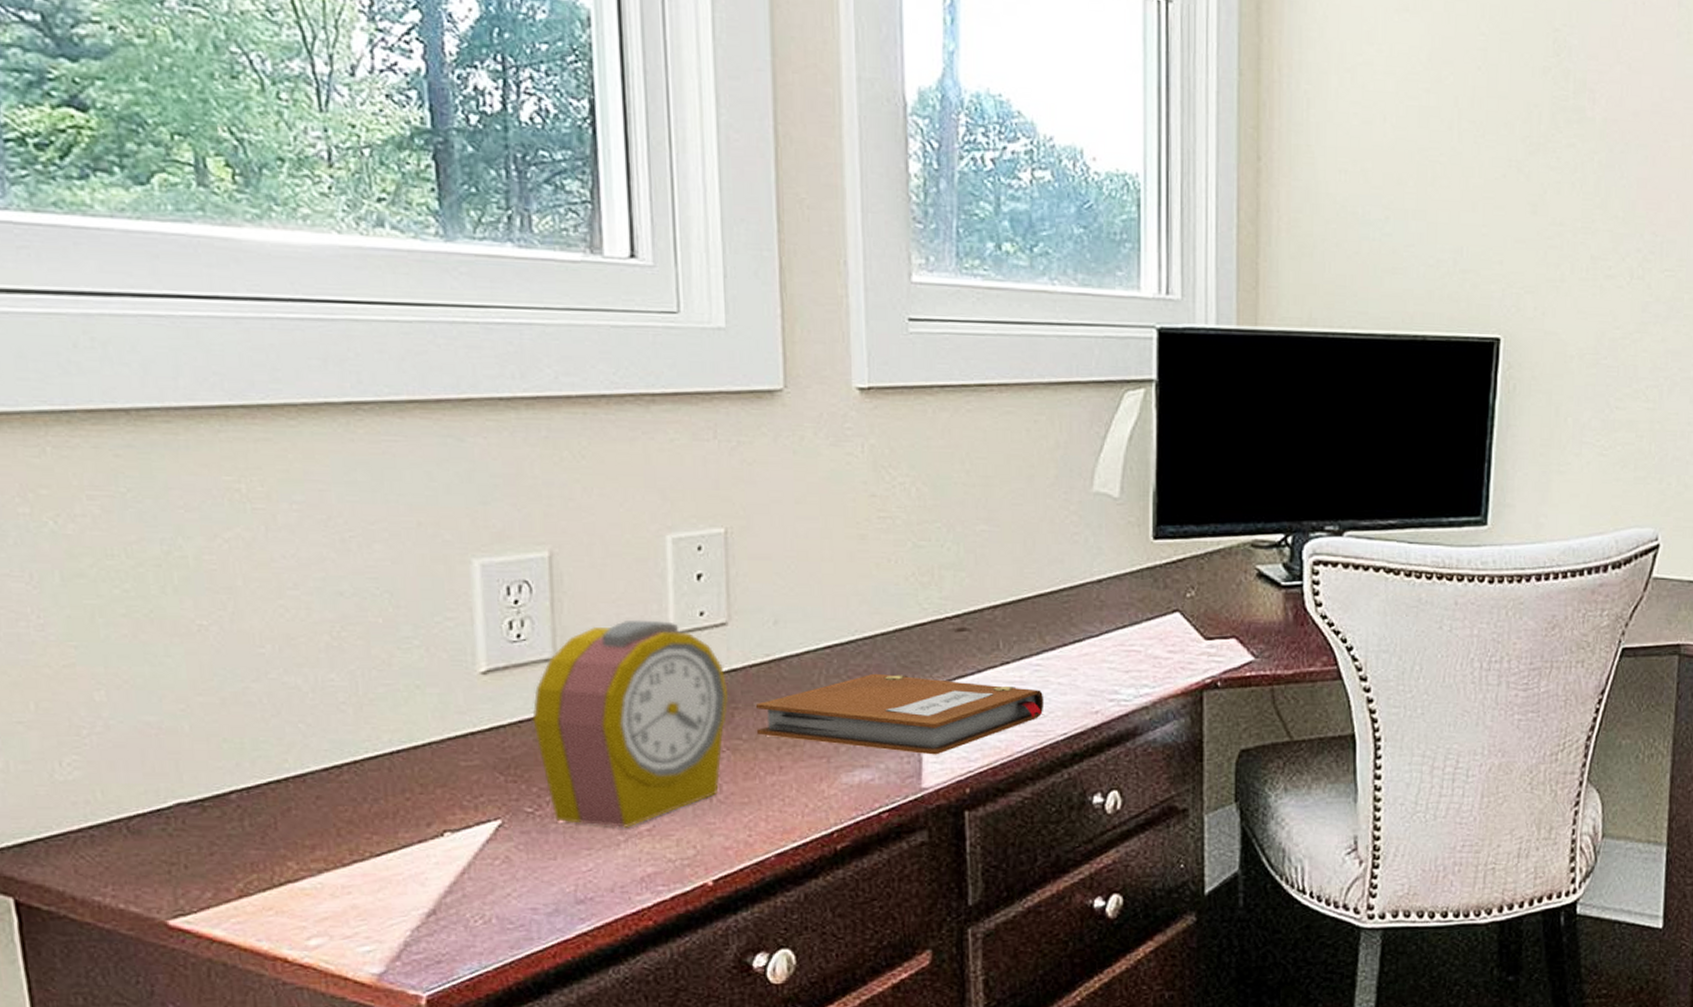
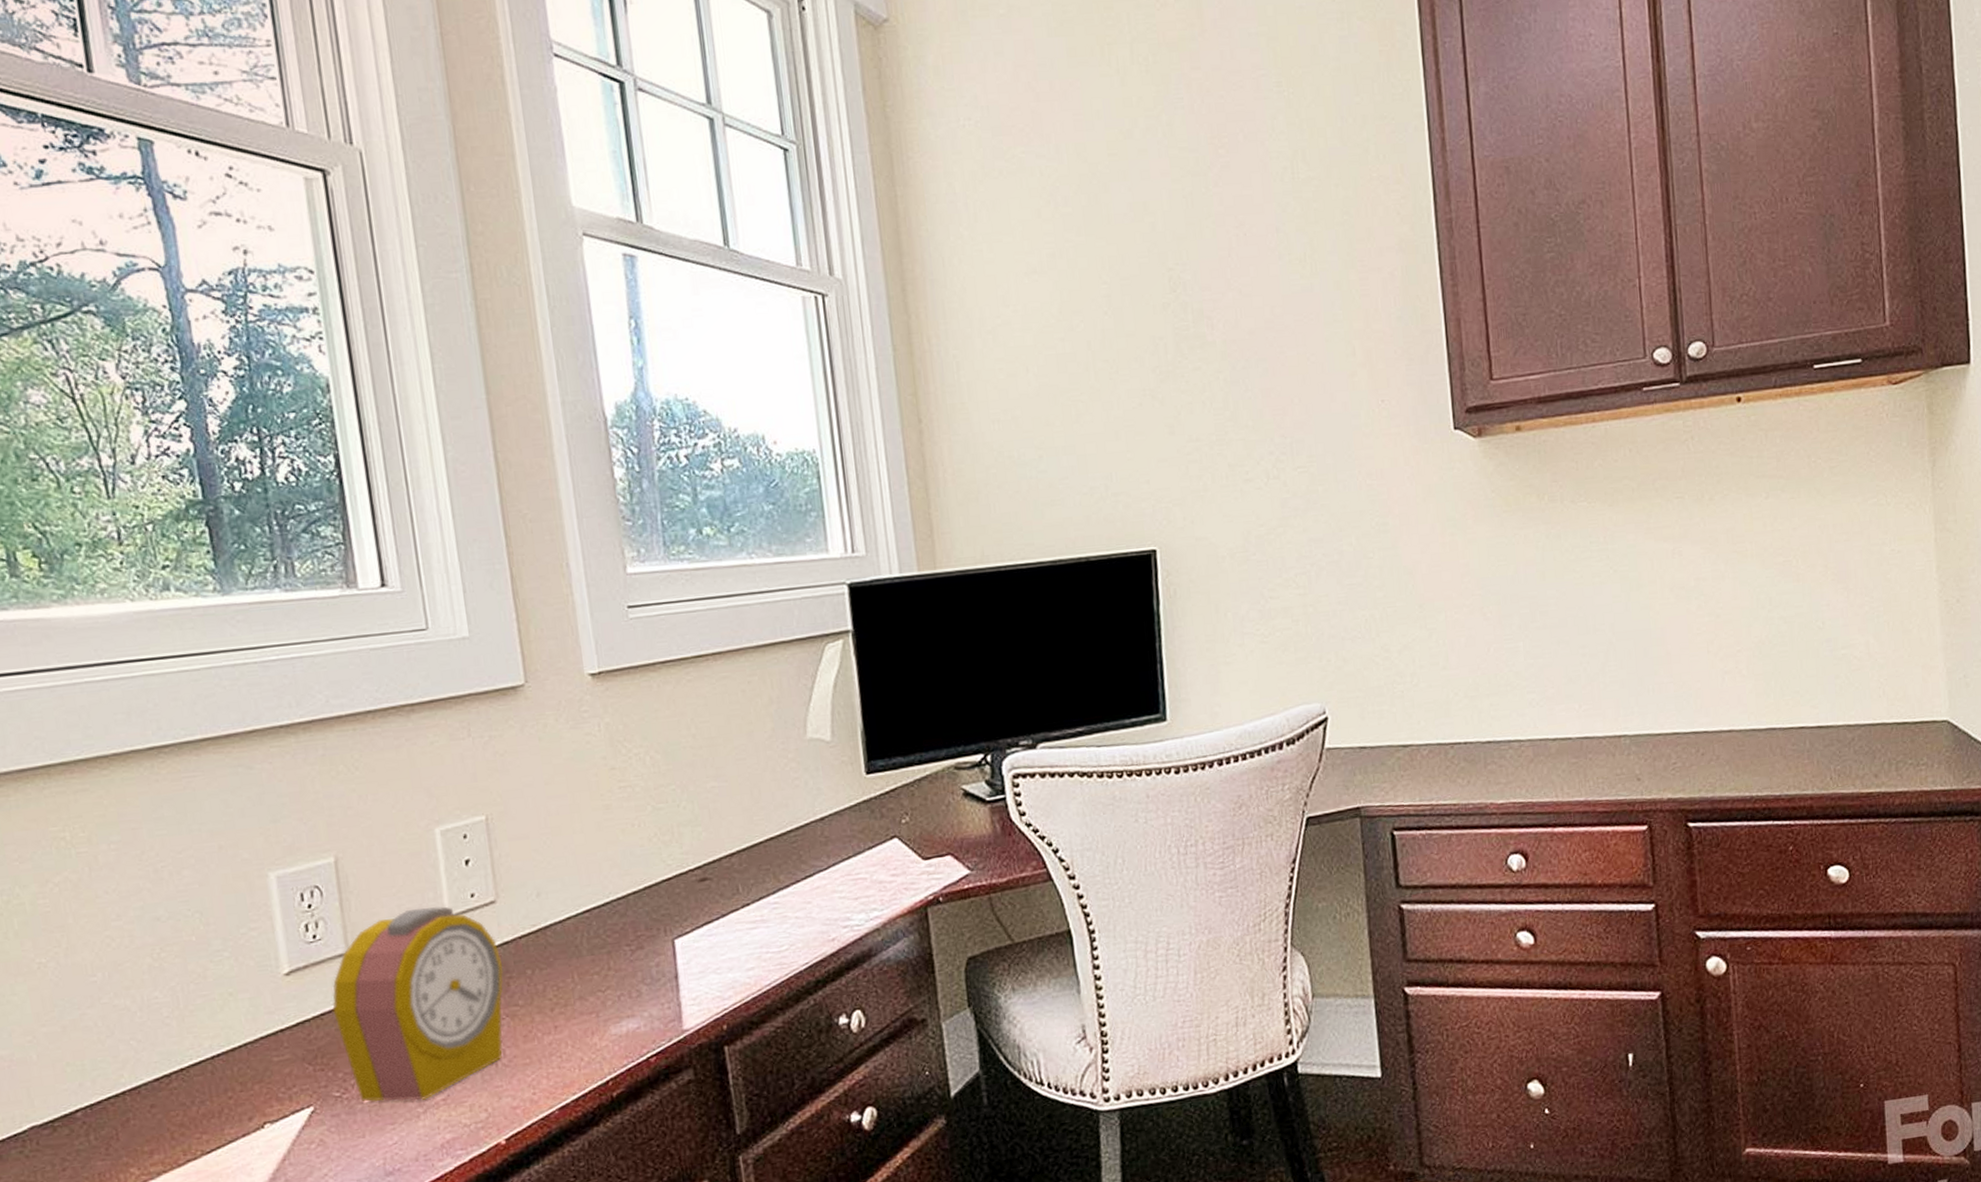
notebook: present [755,673,1045,755] -> none [527,925,786,1000]

